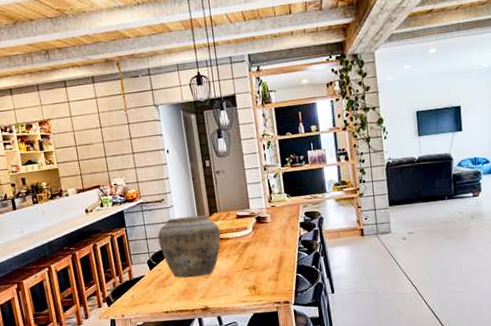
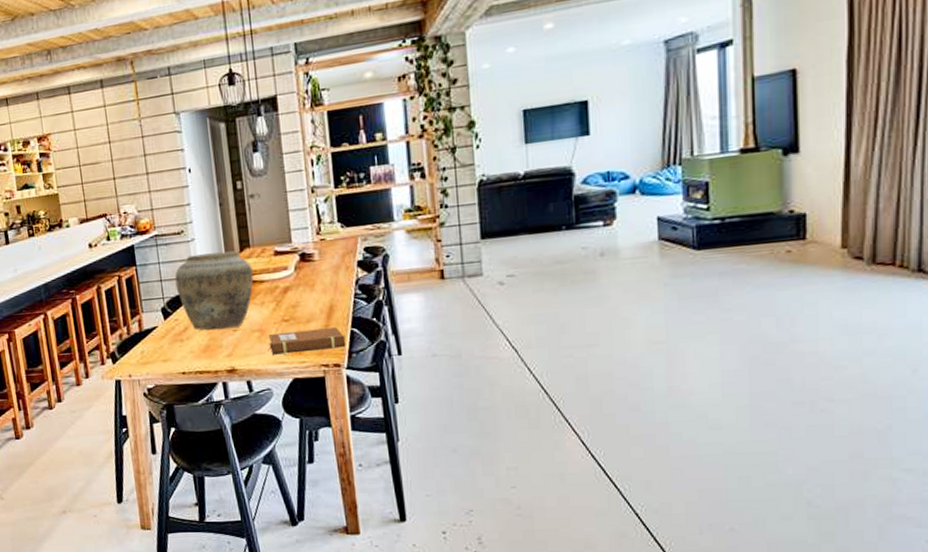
notebook: none [233,273,293,296] -> present [268,327,346,355]

